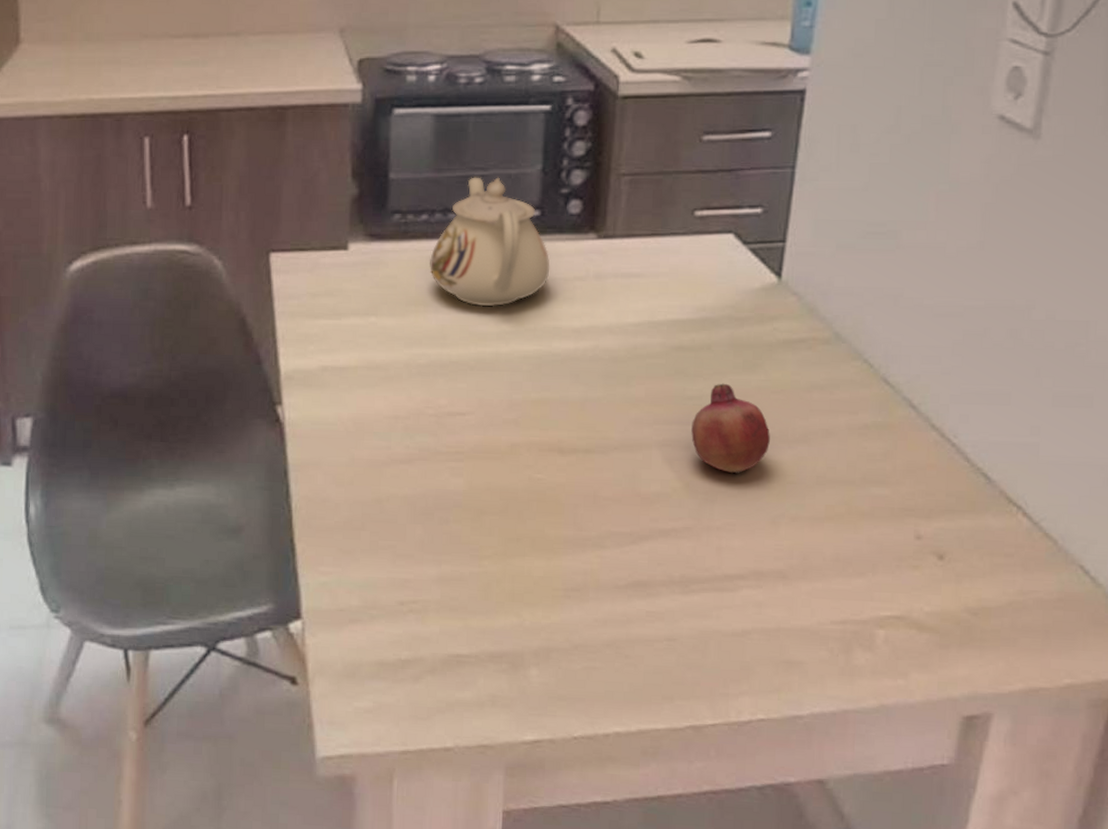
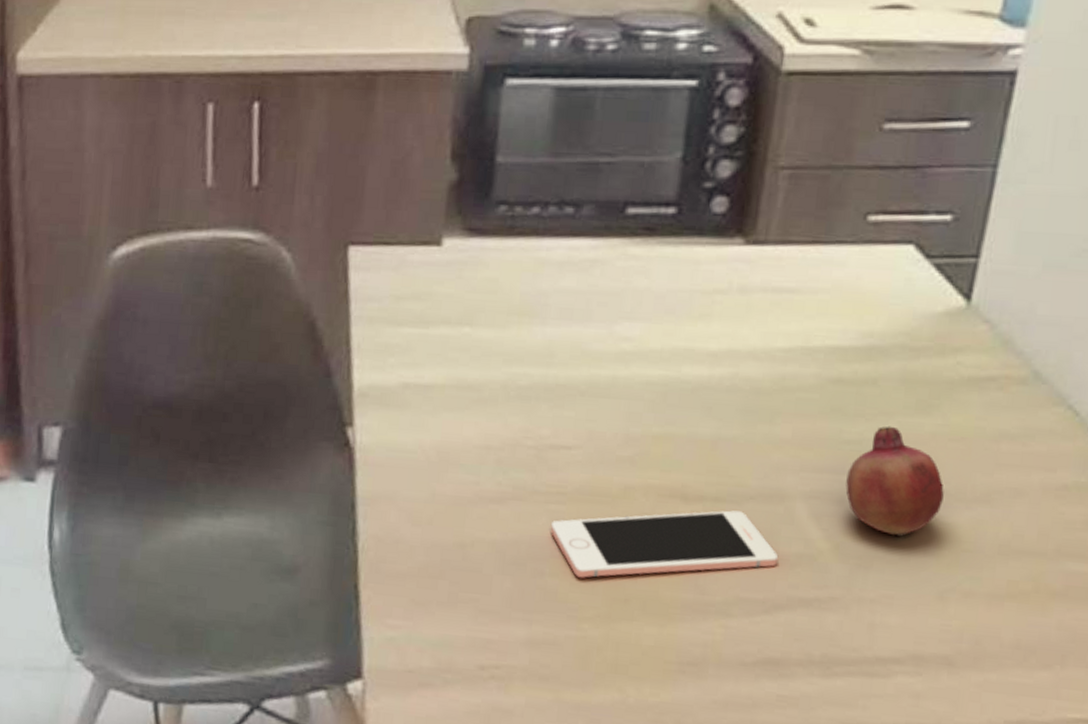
teapot: present [430,177,550,307] -> none [538,164,685,322]
cell phone: none [453,459,641,523] -> present [551,510,779,578]

